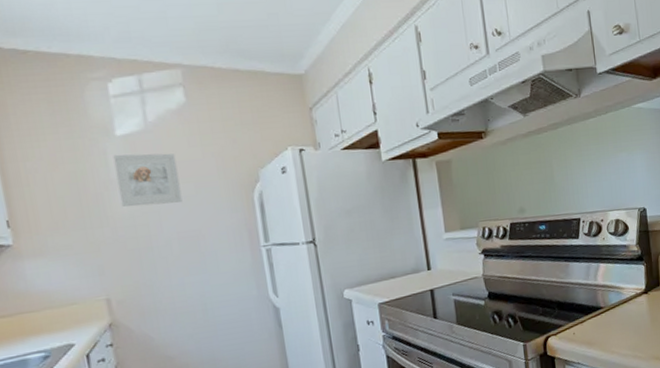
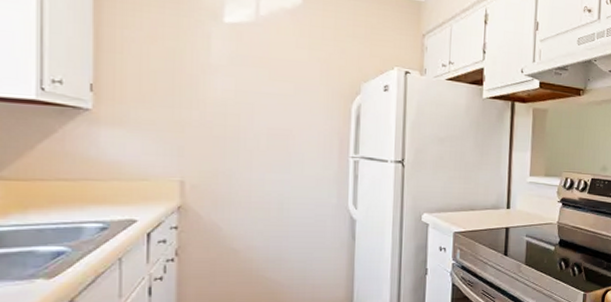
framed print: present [113,153,183,207] -> none [216,40,281,99]

